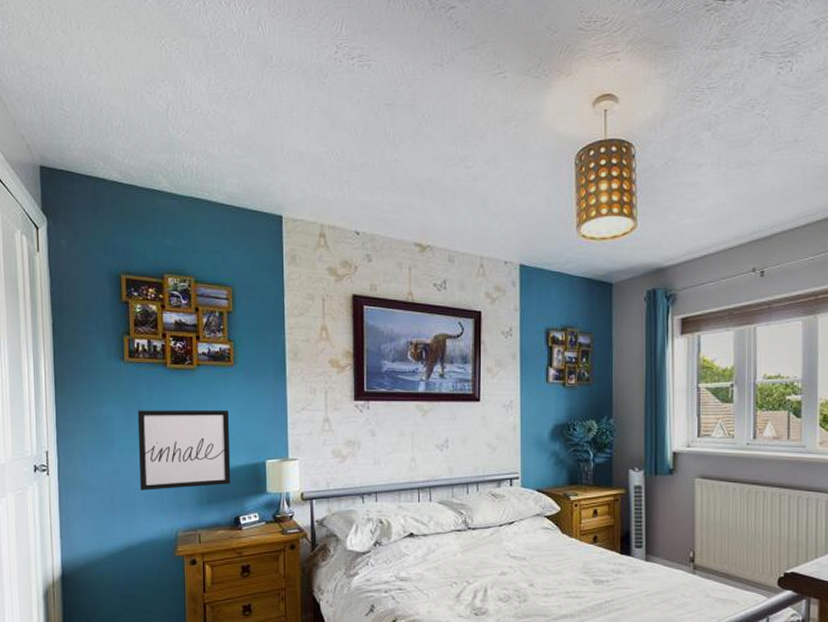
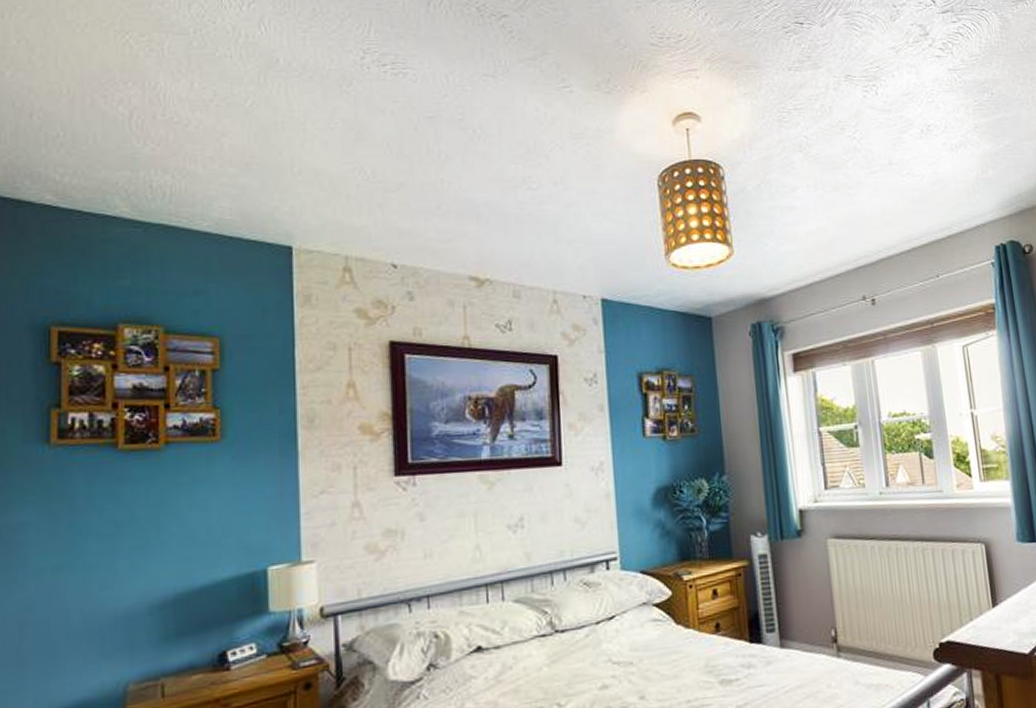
wall art: present [137,409,231,490] -> none [67,502,214,629]

